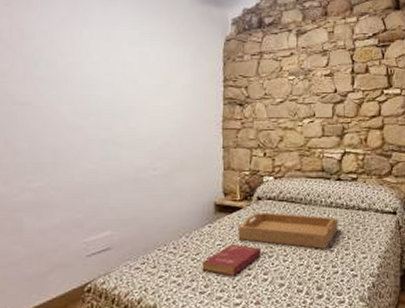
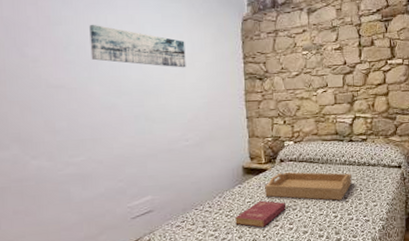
wall art: none [61,39,162,89] -> present [89,24,186,68]

